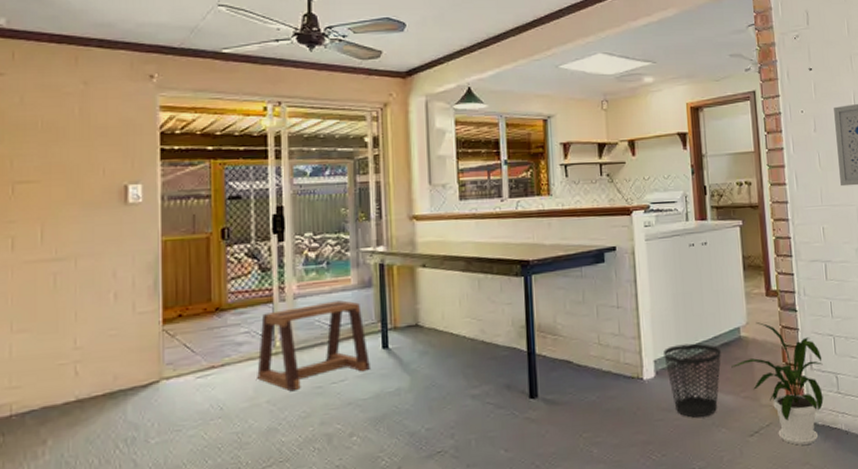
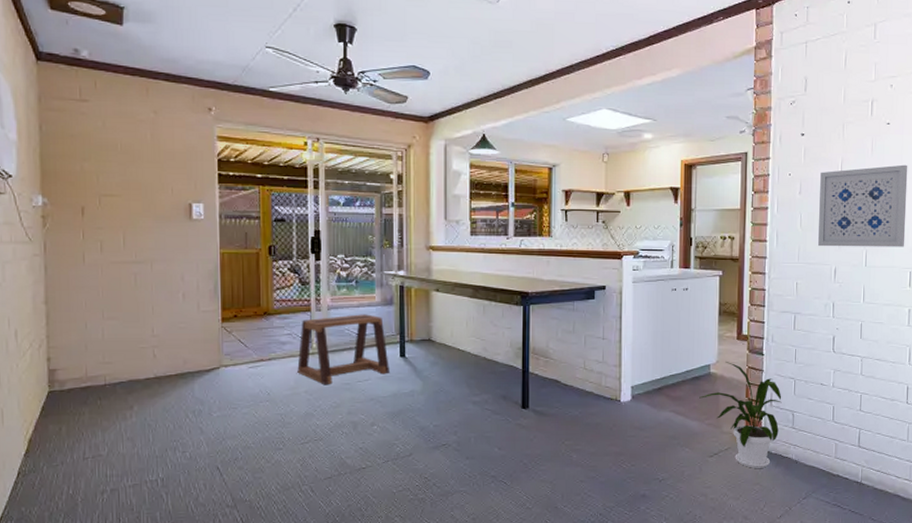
wastebasket: present [663,343,721,418] -> none [640,375,691,437]

